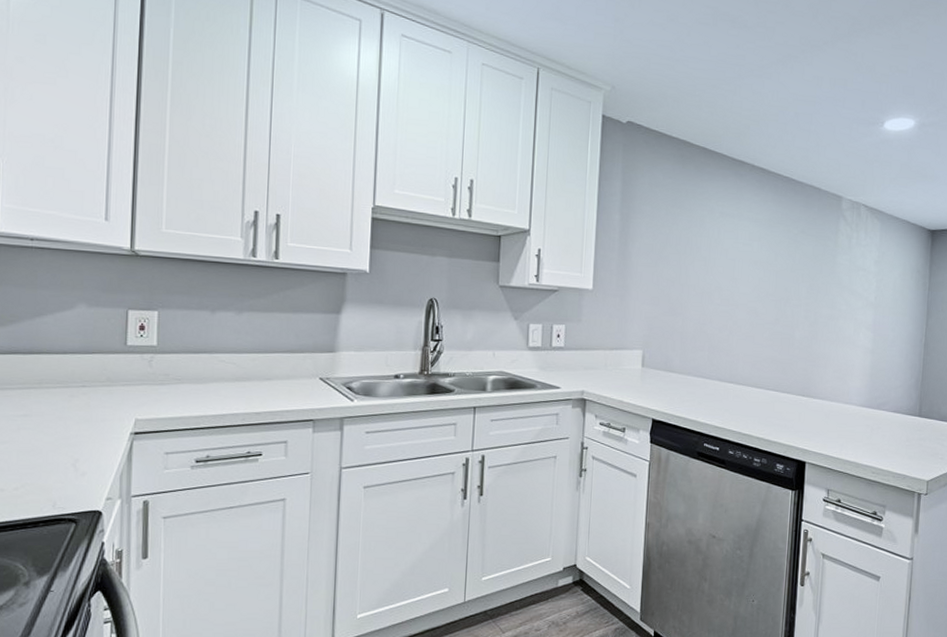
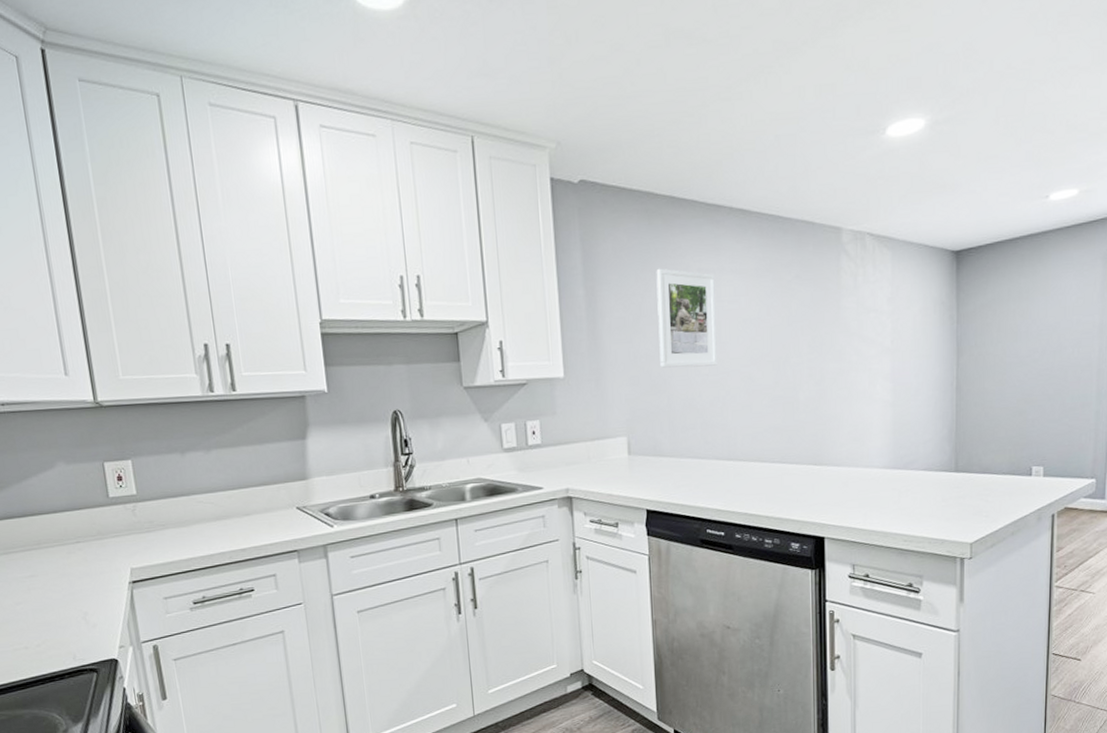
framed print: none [679,206,735,298] -> present [656,268,718,368]

